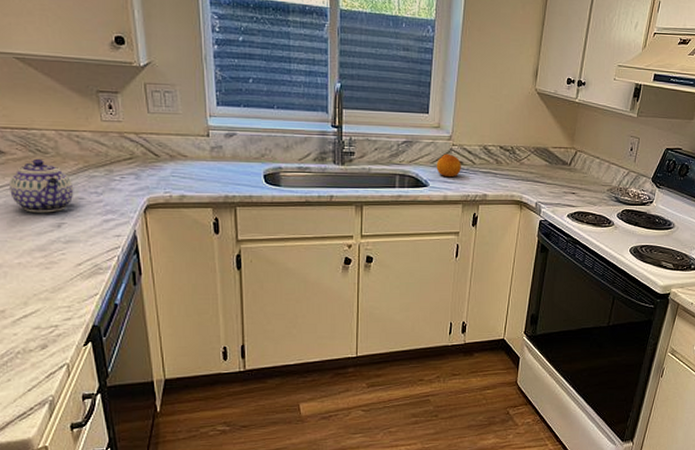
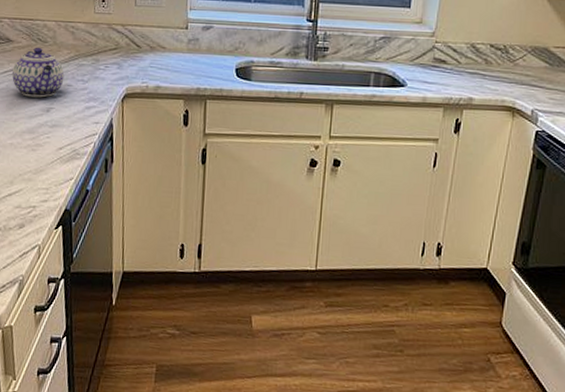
fruit: present [436,154,461,177] -> none [416,51,444,77]

